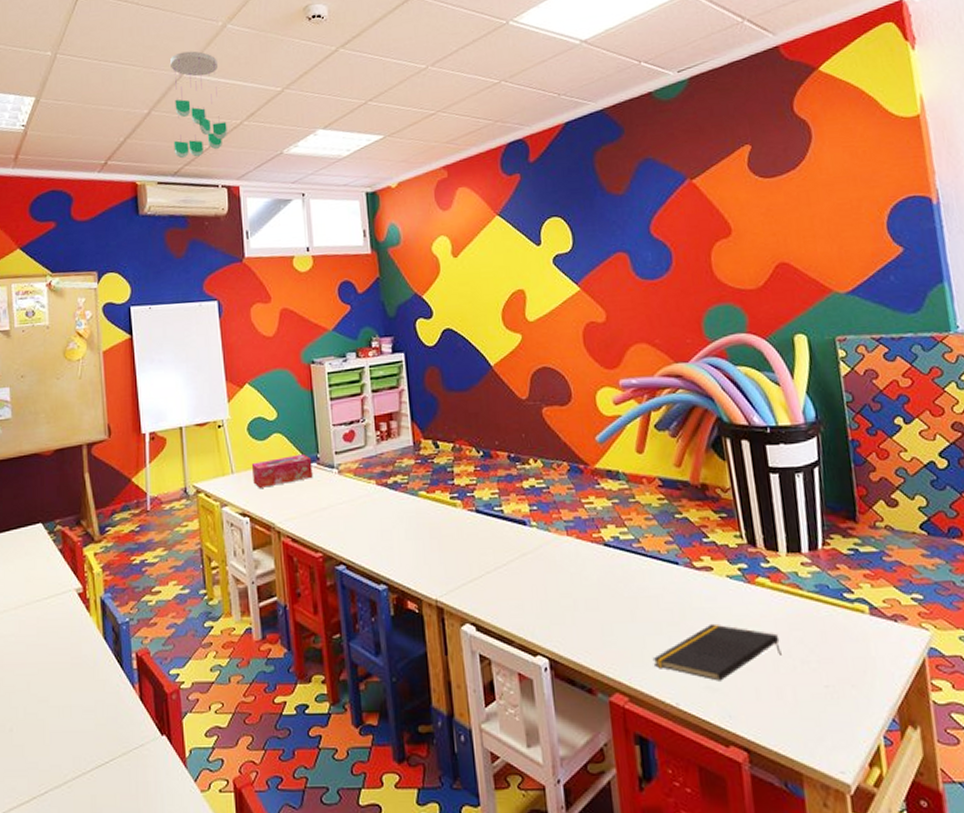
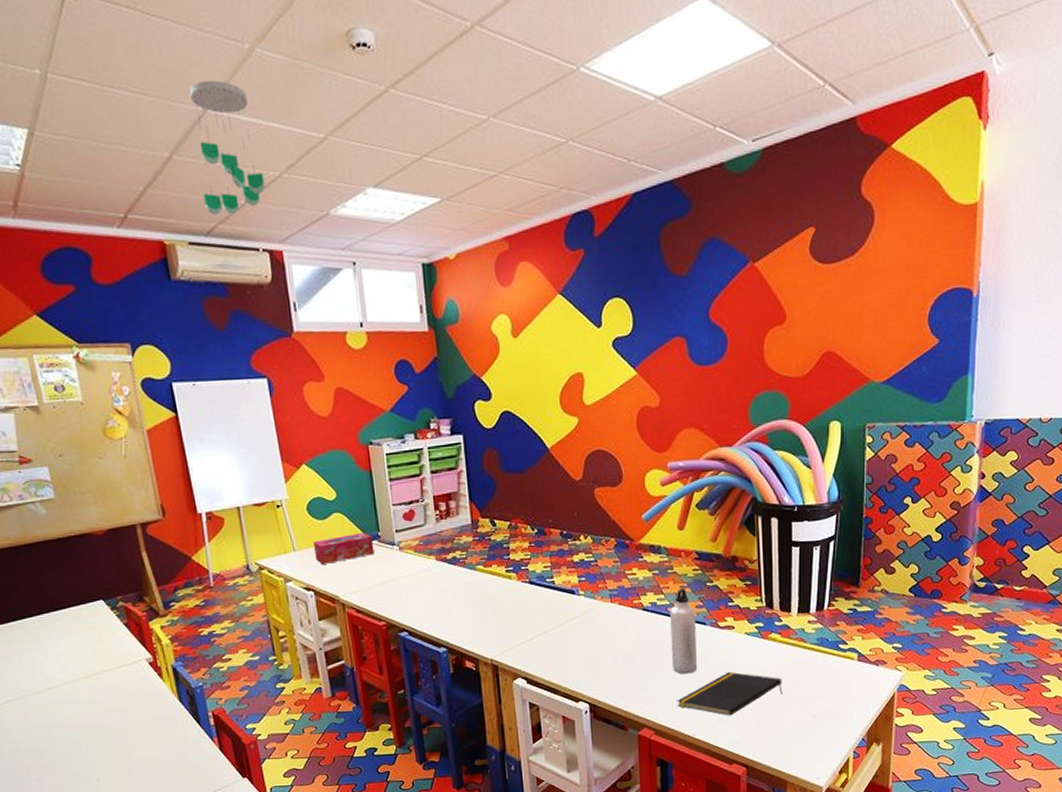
water bottle: none [635,520,674,625] -> present [670,588,698,674]

